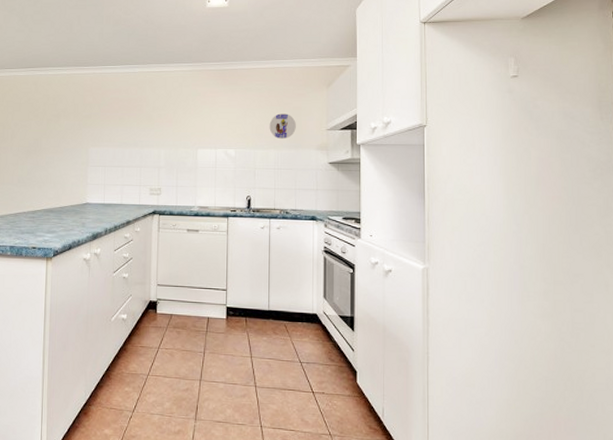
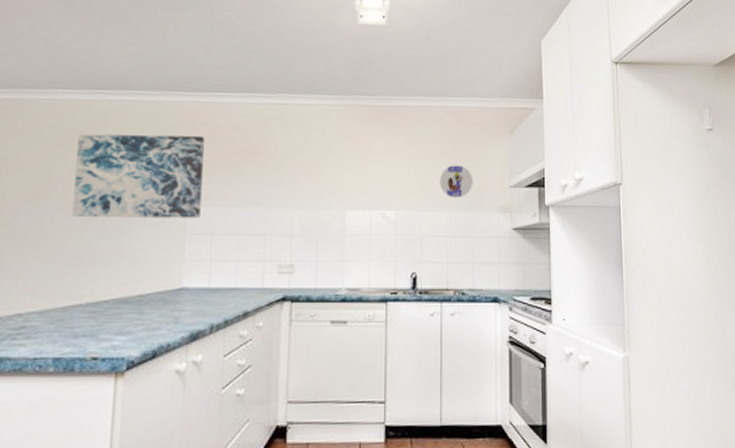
wall art: none [18,97,99,156] -> present [72,133,204,219]

